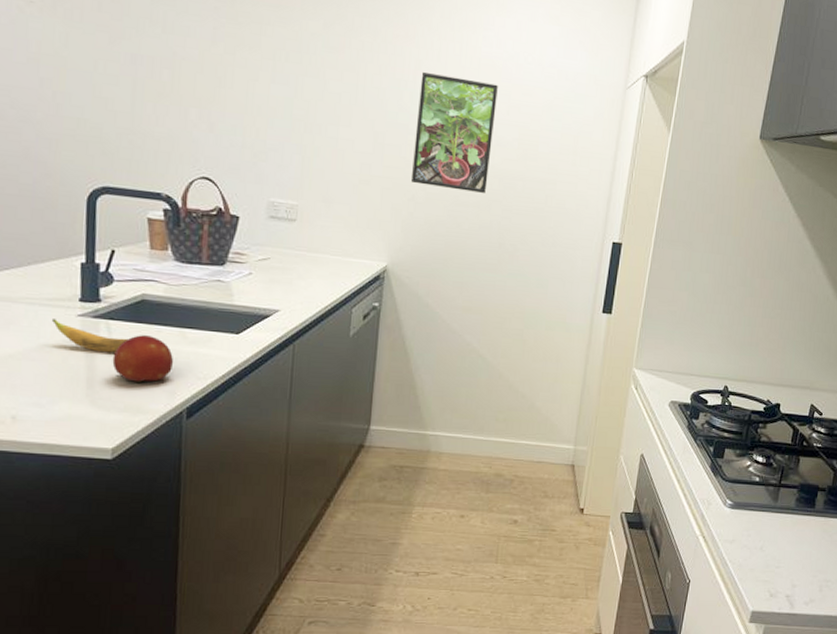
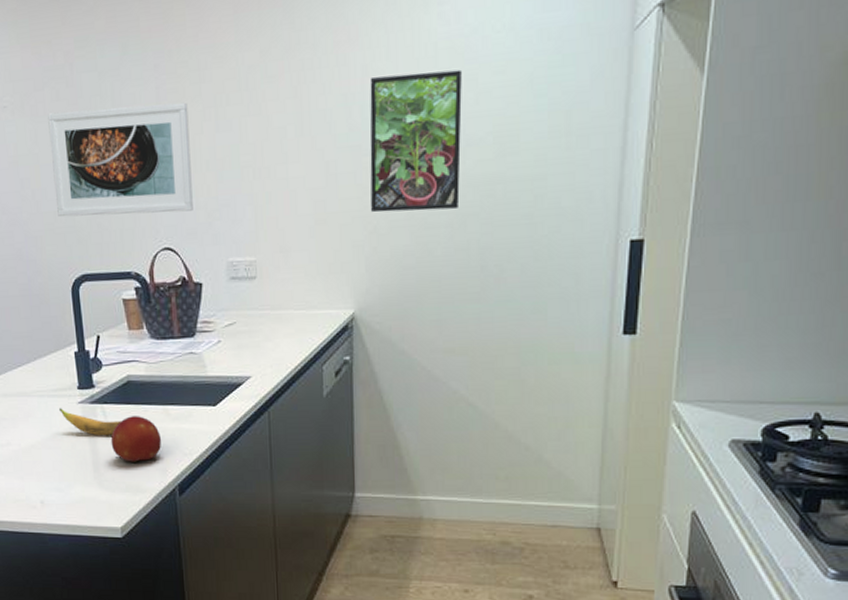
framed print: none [81,21,245,148] -> present [48,102,193,217]

